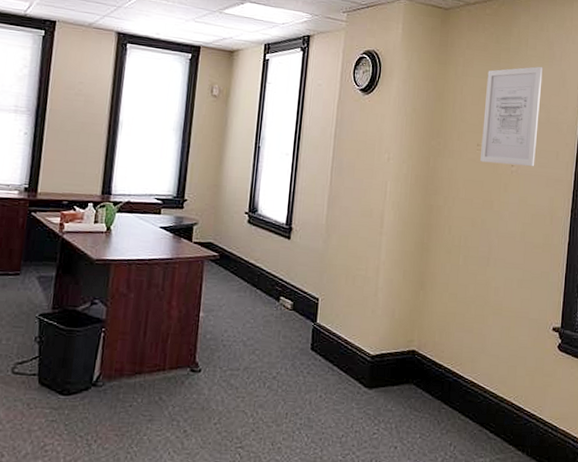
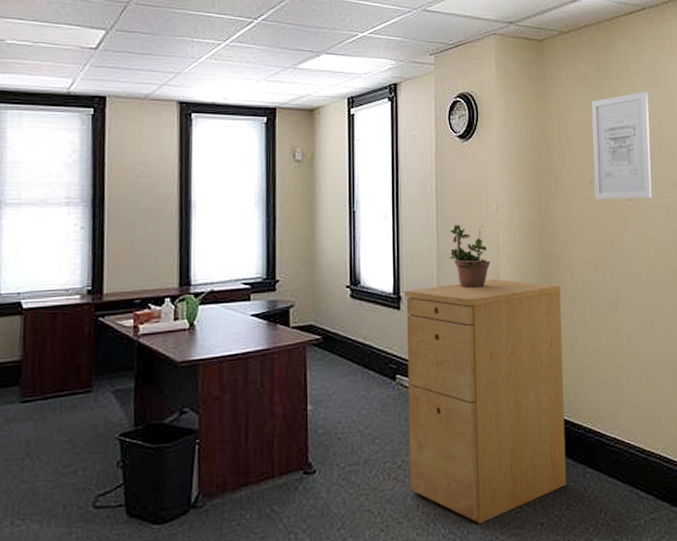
filing cabinet: none [281,222,439,438] -> present [404,278,567,524]
potted plant: none [339,169,377,229] -> present [449,224,491,288]

